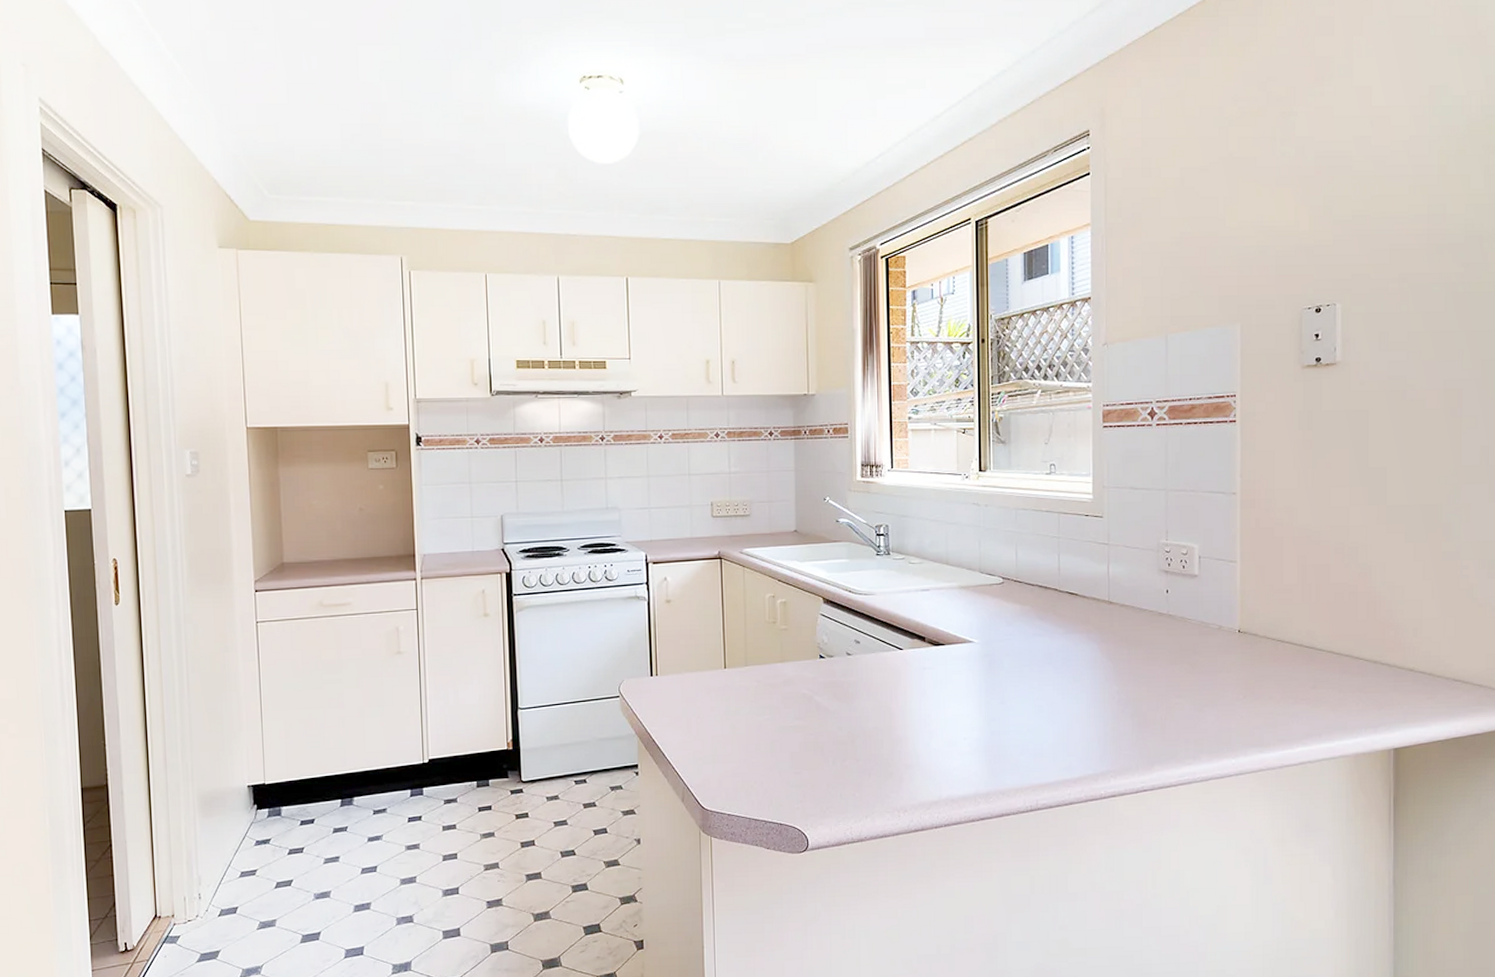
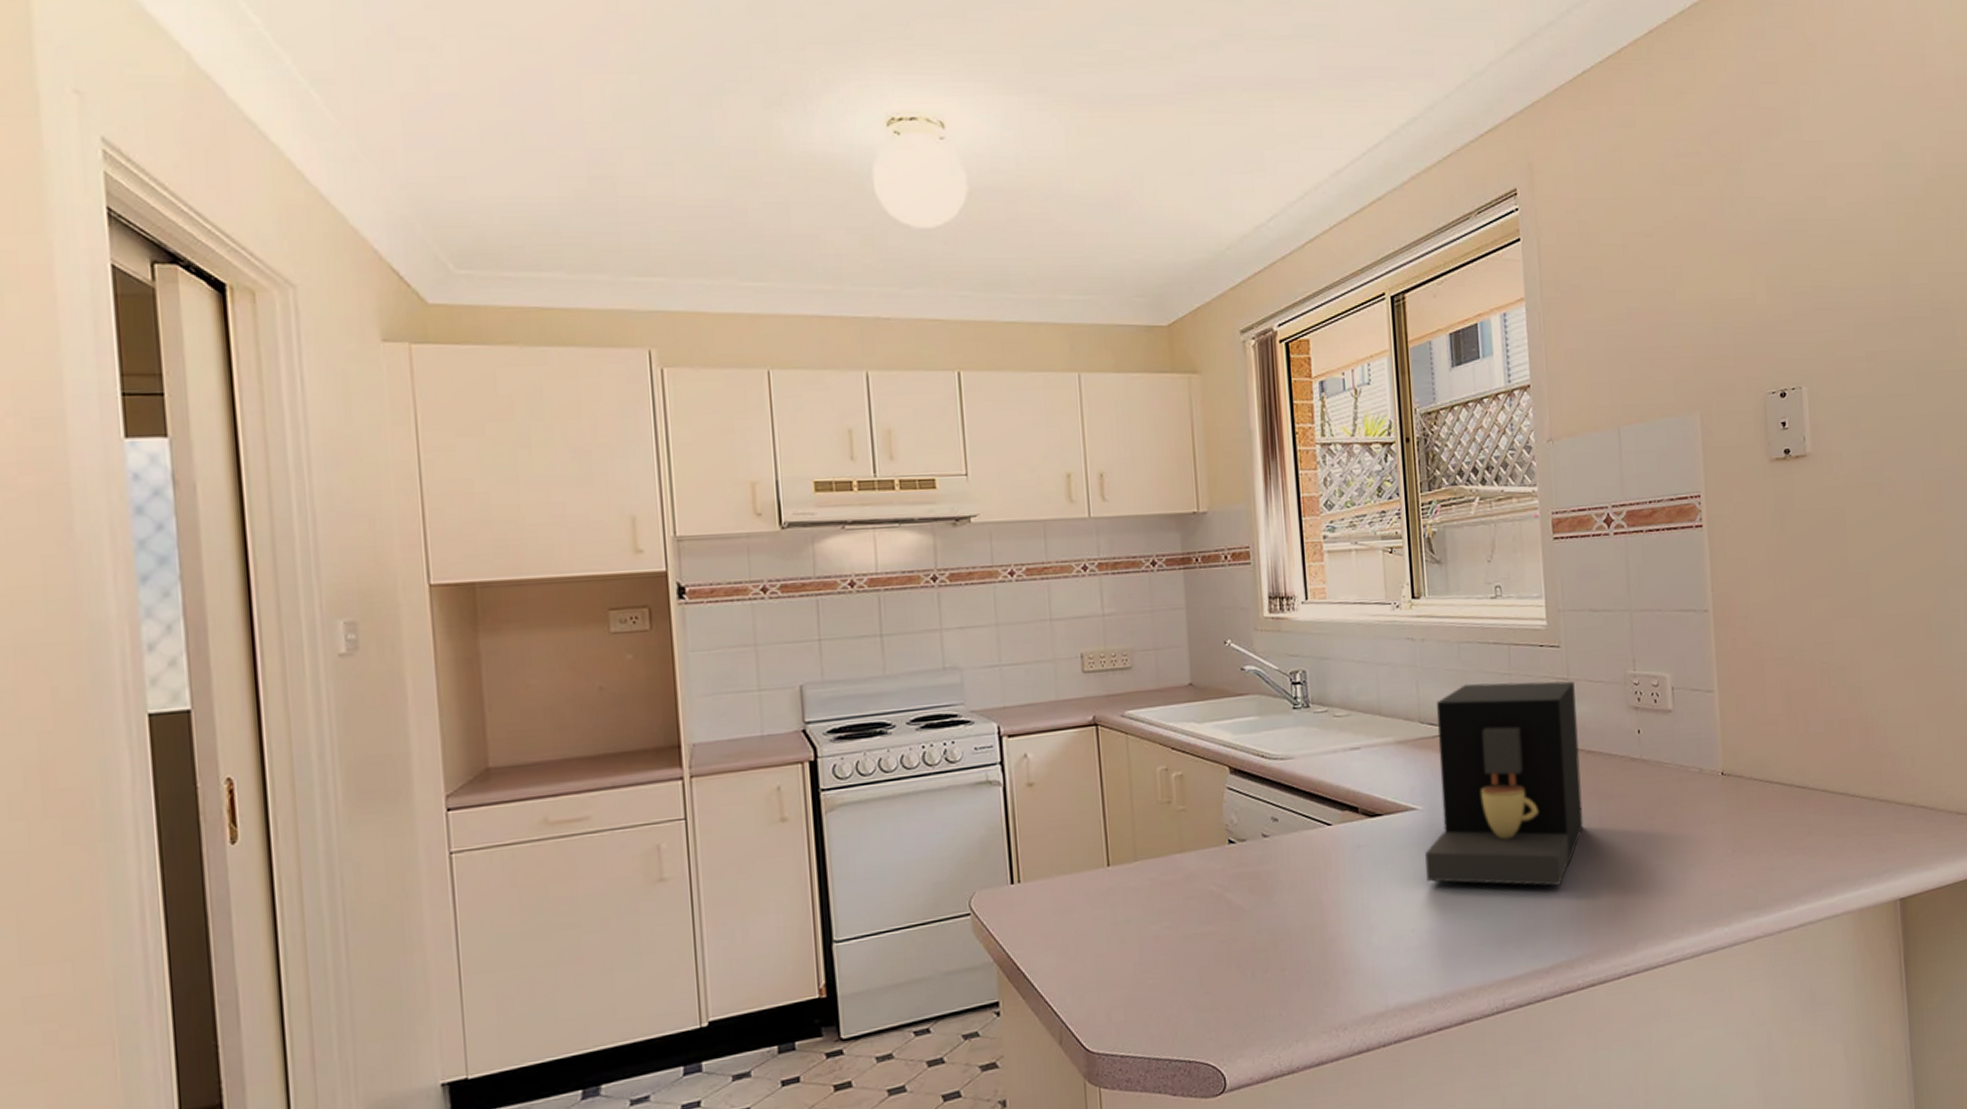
coffee maker: none [978,543,1115,712] -> present [1425,680,1584,886]

